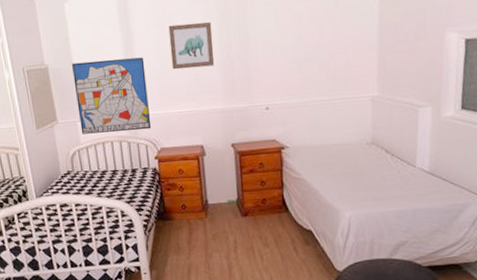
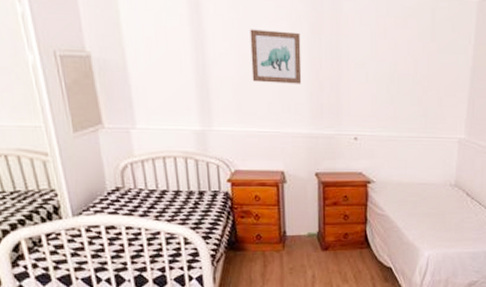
wall art: present [72,57,152,134] -> none [124,55,225,147]

